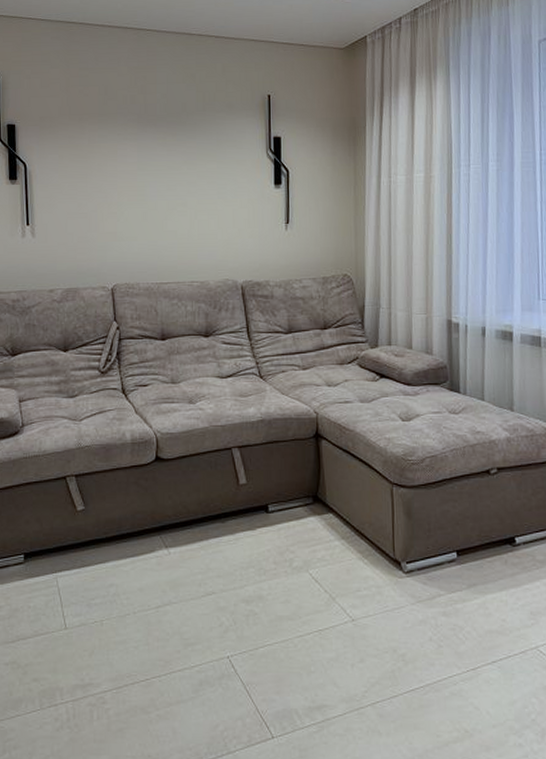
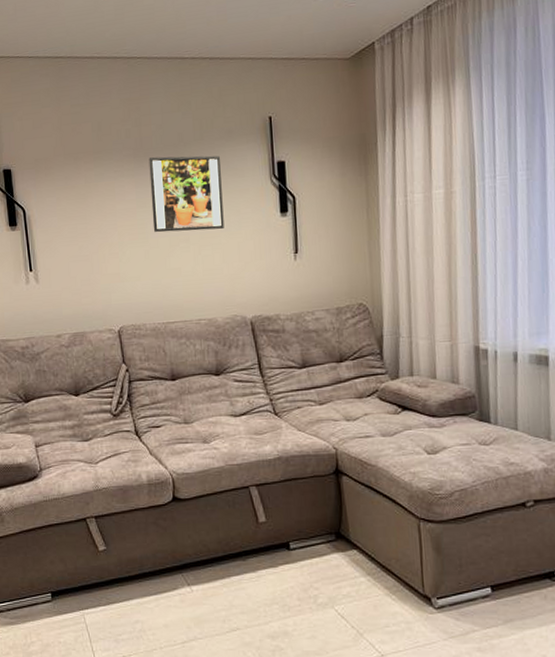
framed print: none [152,124,221,197] -> present [148,155,224,233]

